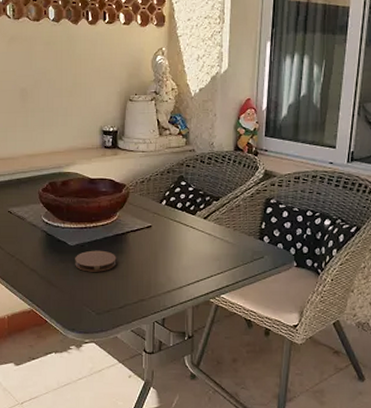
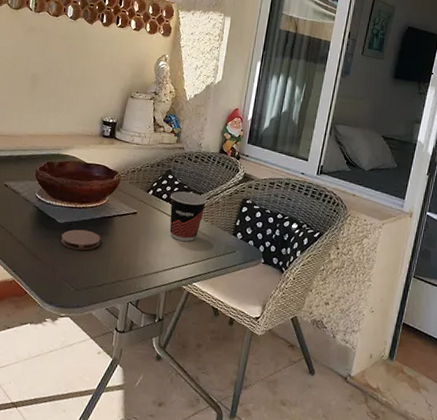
cup: none [186,198,227,251] -> present [169,191,208,241]

